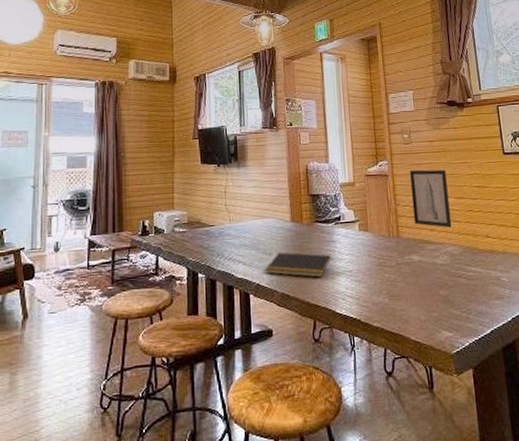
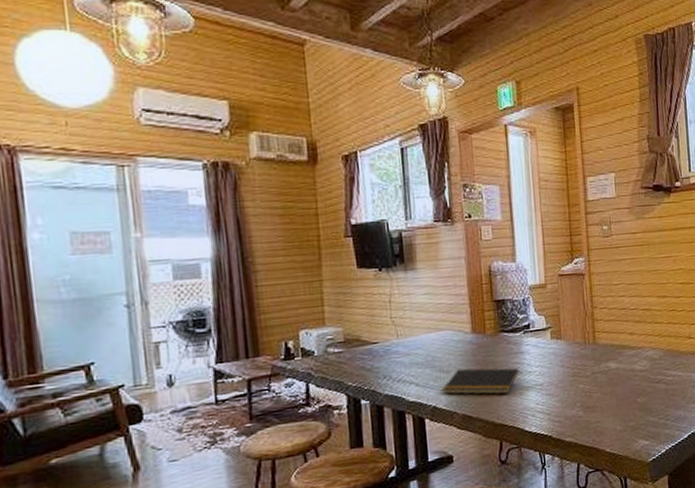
wall art: present [409,169,452,228] -> none [608,265,653,331]

